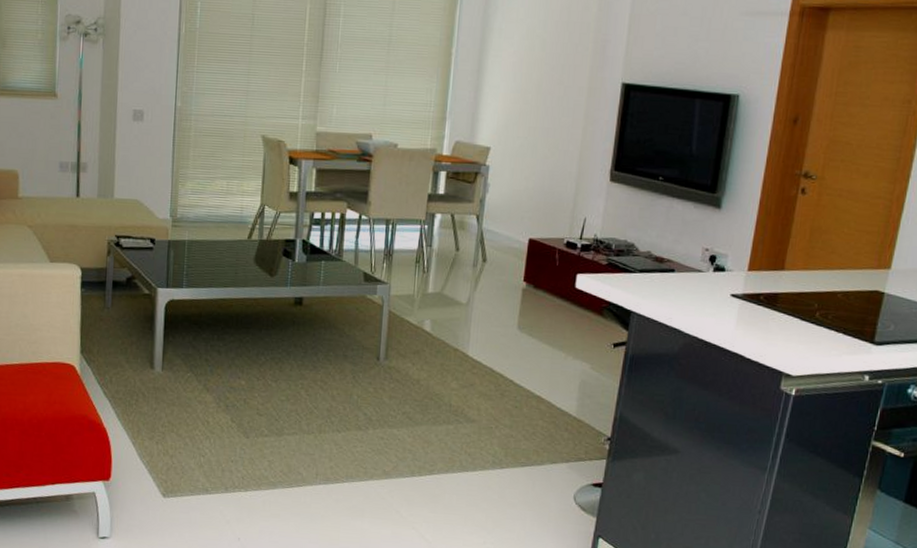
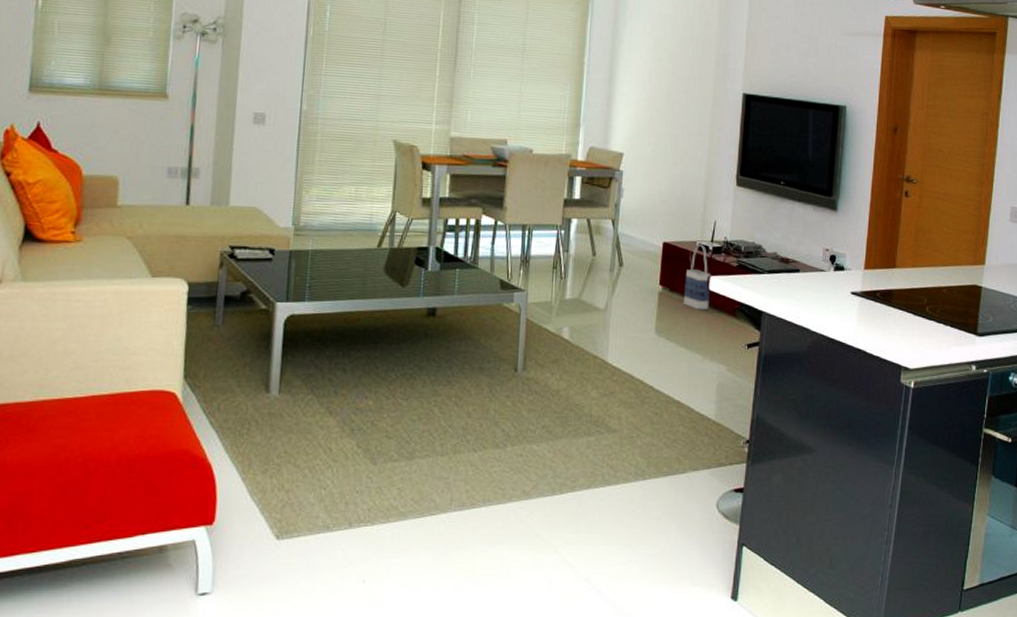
bag: none [547,241,579,308] -> present [683,244,712,310]

